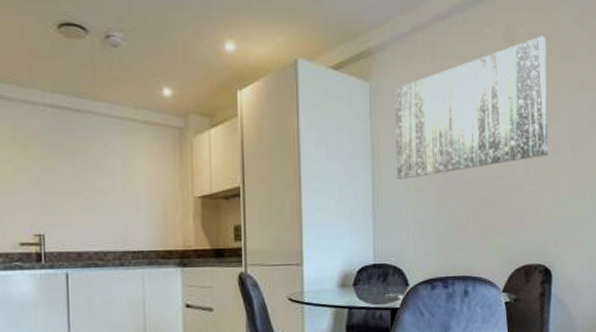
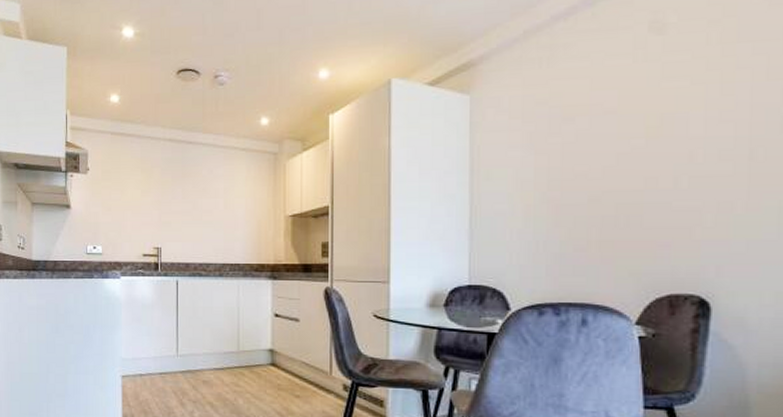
wall art: present [395,36,548,180] -> none [499,19,712,197]

